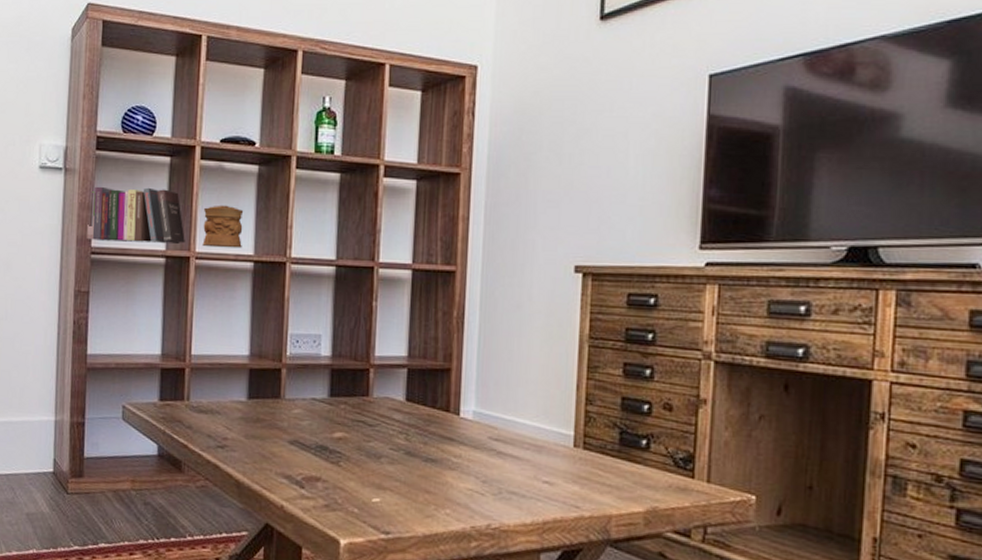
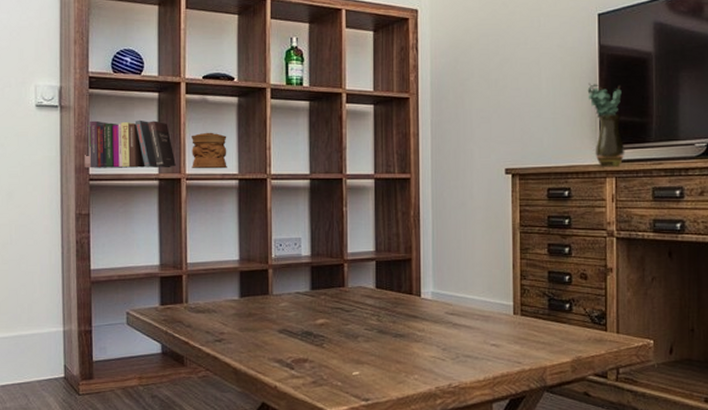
vase: none [688,162,735,273] -> present [587,83,625,168]

